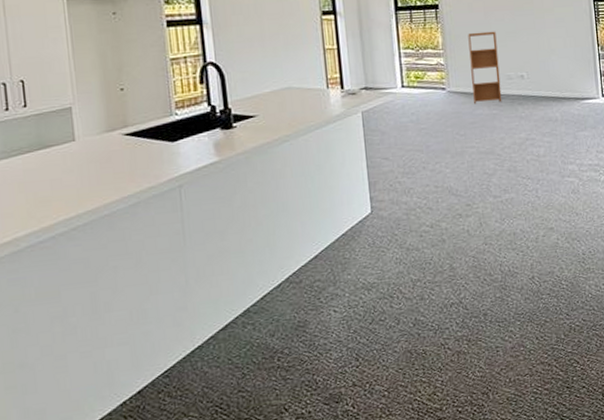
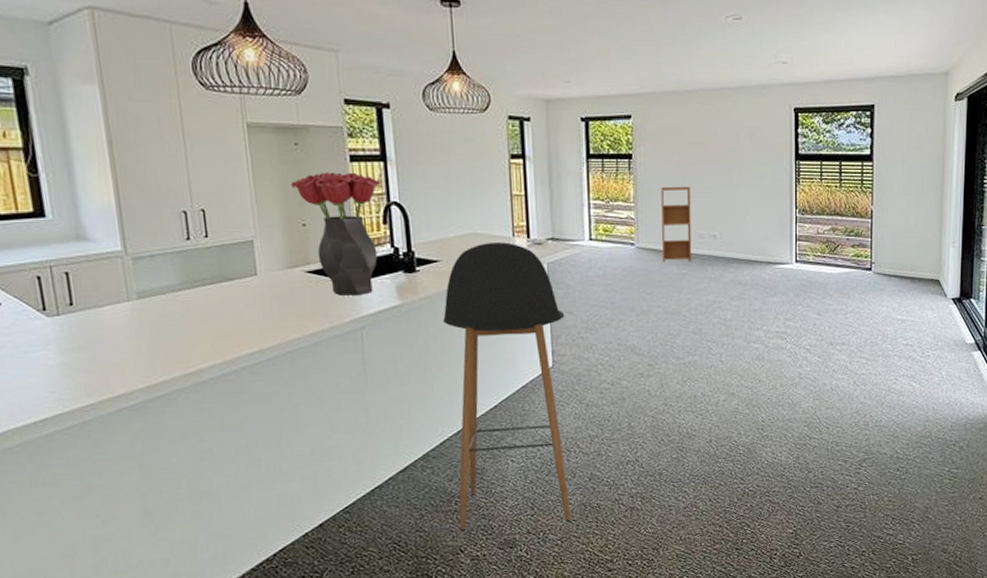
bouquet: none [109,36,197,156] -> present [290,172,381,296]
bar stool: none [261,94,397,389] -> present [443,242,571,532]

